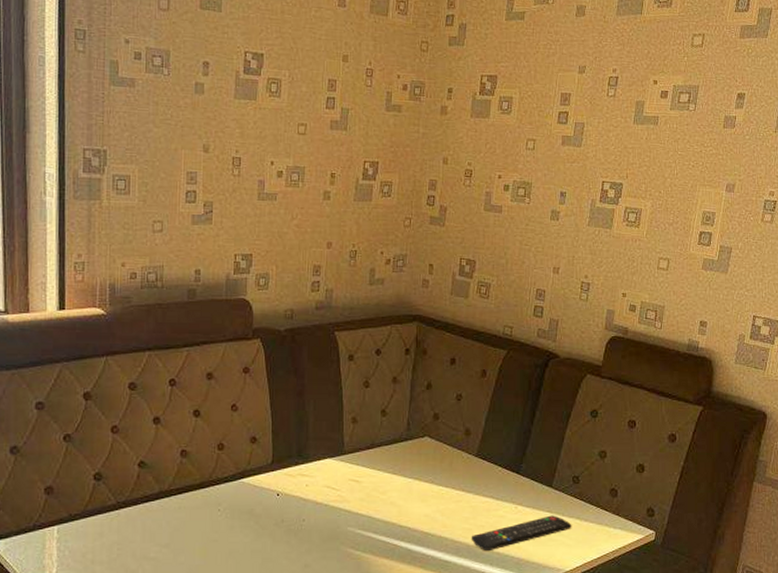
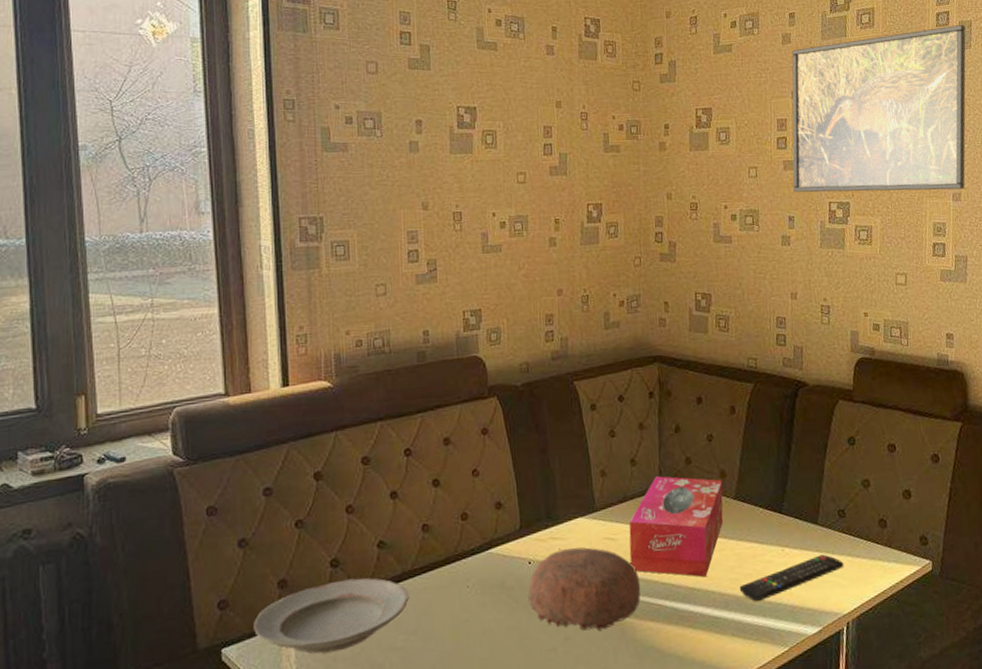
plate: none [21,492,164,556] -> present [254,577,409,654]
decorative bowl: none [274,485,379,562] -> present [528,547,641,631]
tissue box: none [372,428,466,525] -> present [628,476,723,578]
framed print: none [569,11,766,181] -> present [792,24,966,193]

